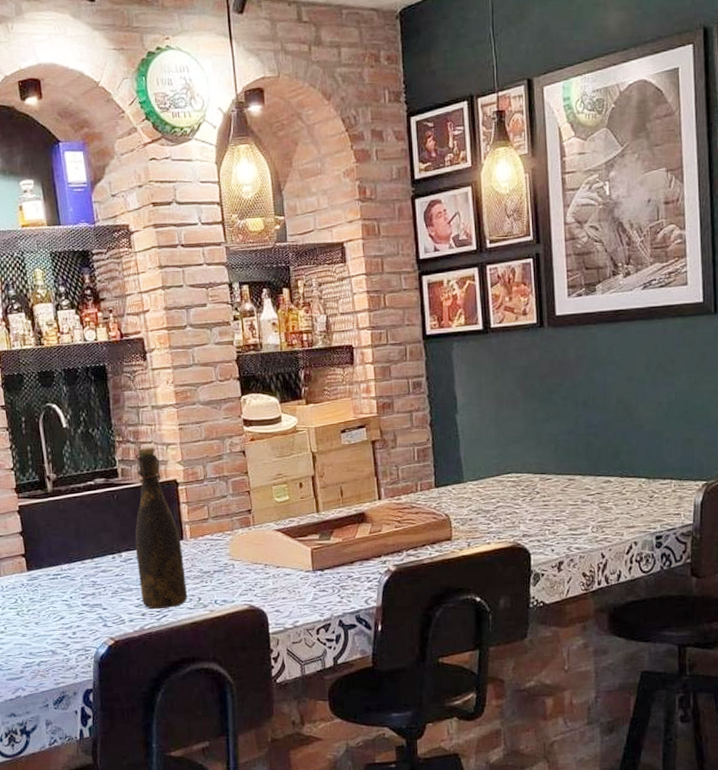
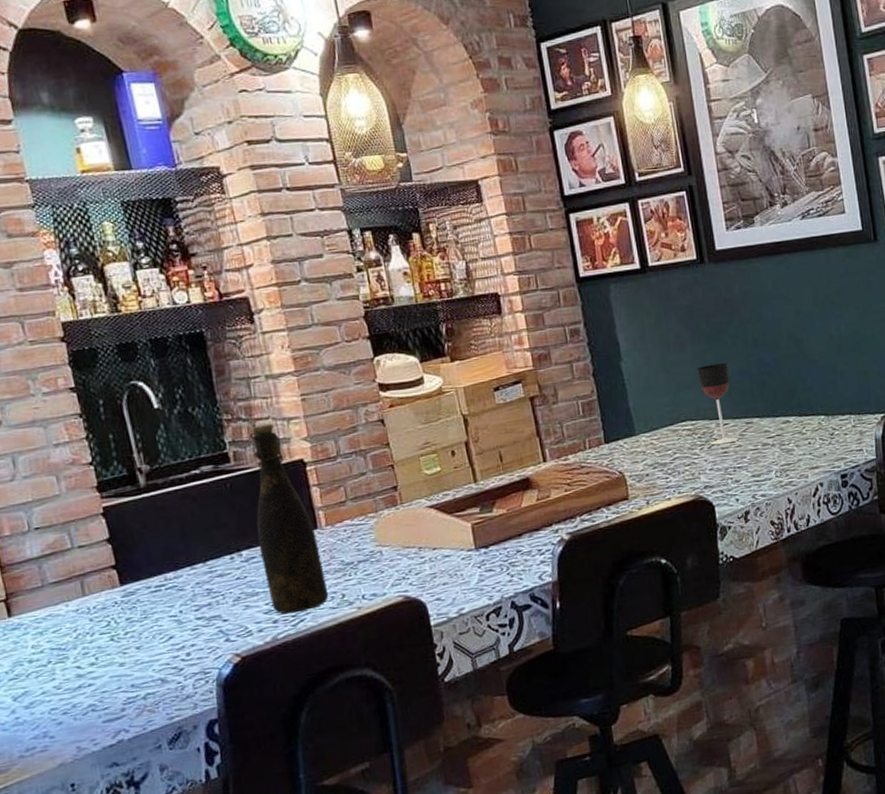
wineglass: none [527,422,560,498] -> present [697,363,739,445]

